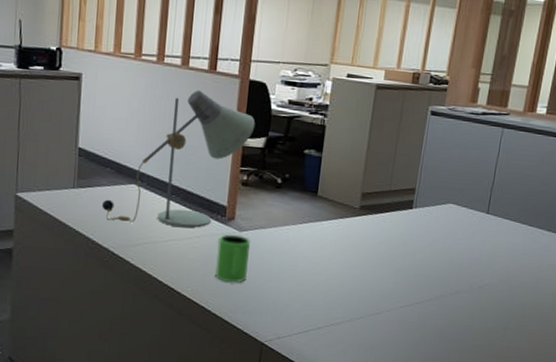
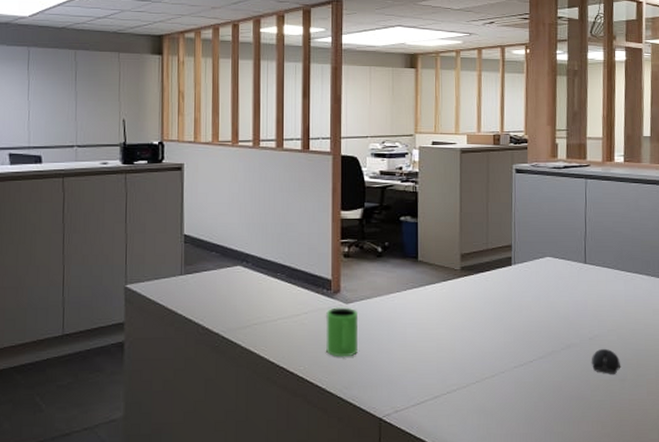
desk lamp: present [102,90,256,228] -> none [210,169,351,305]
computer mouse: none [477,297,506,322] -> present [591,348,621,374]

